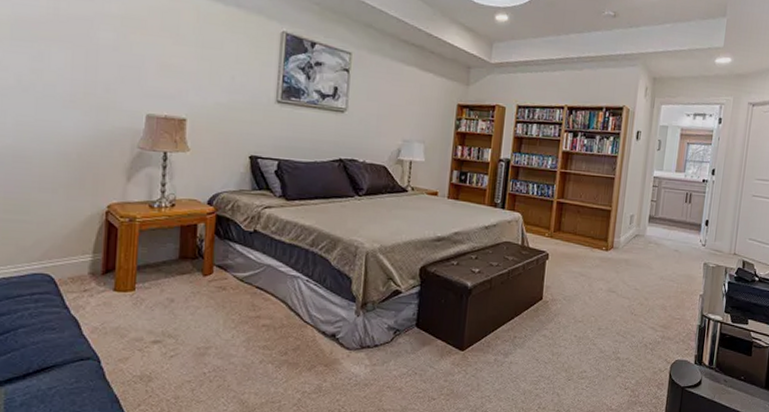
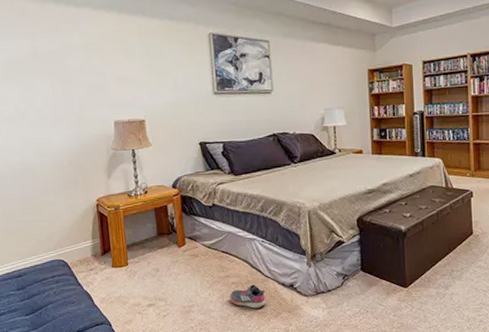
shoe: none [257,329,301,358] -> present [230,284,266,309]

